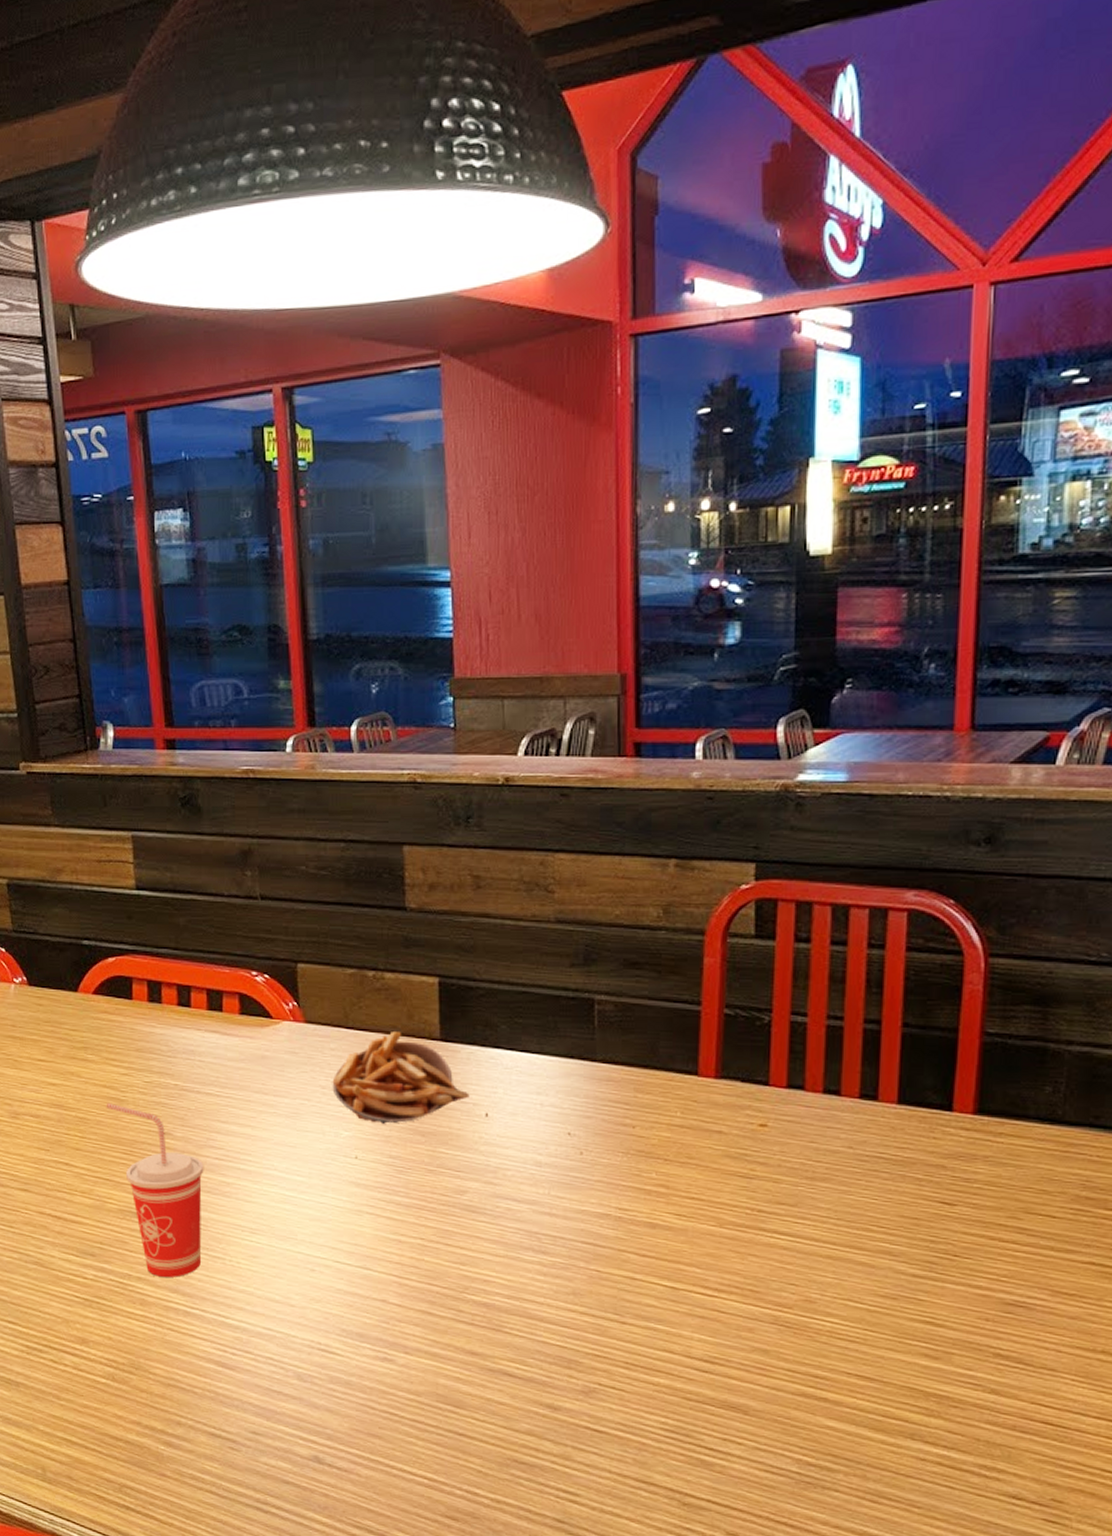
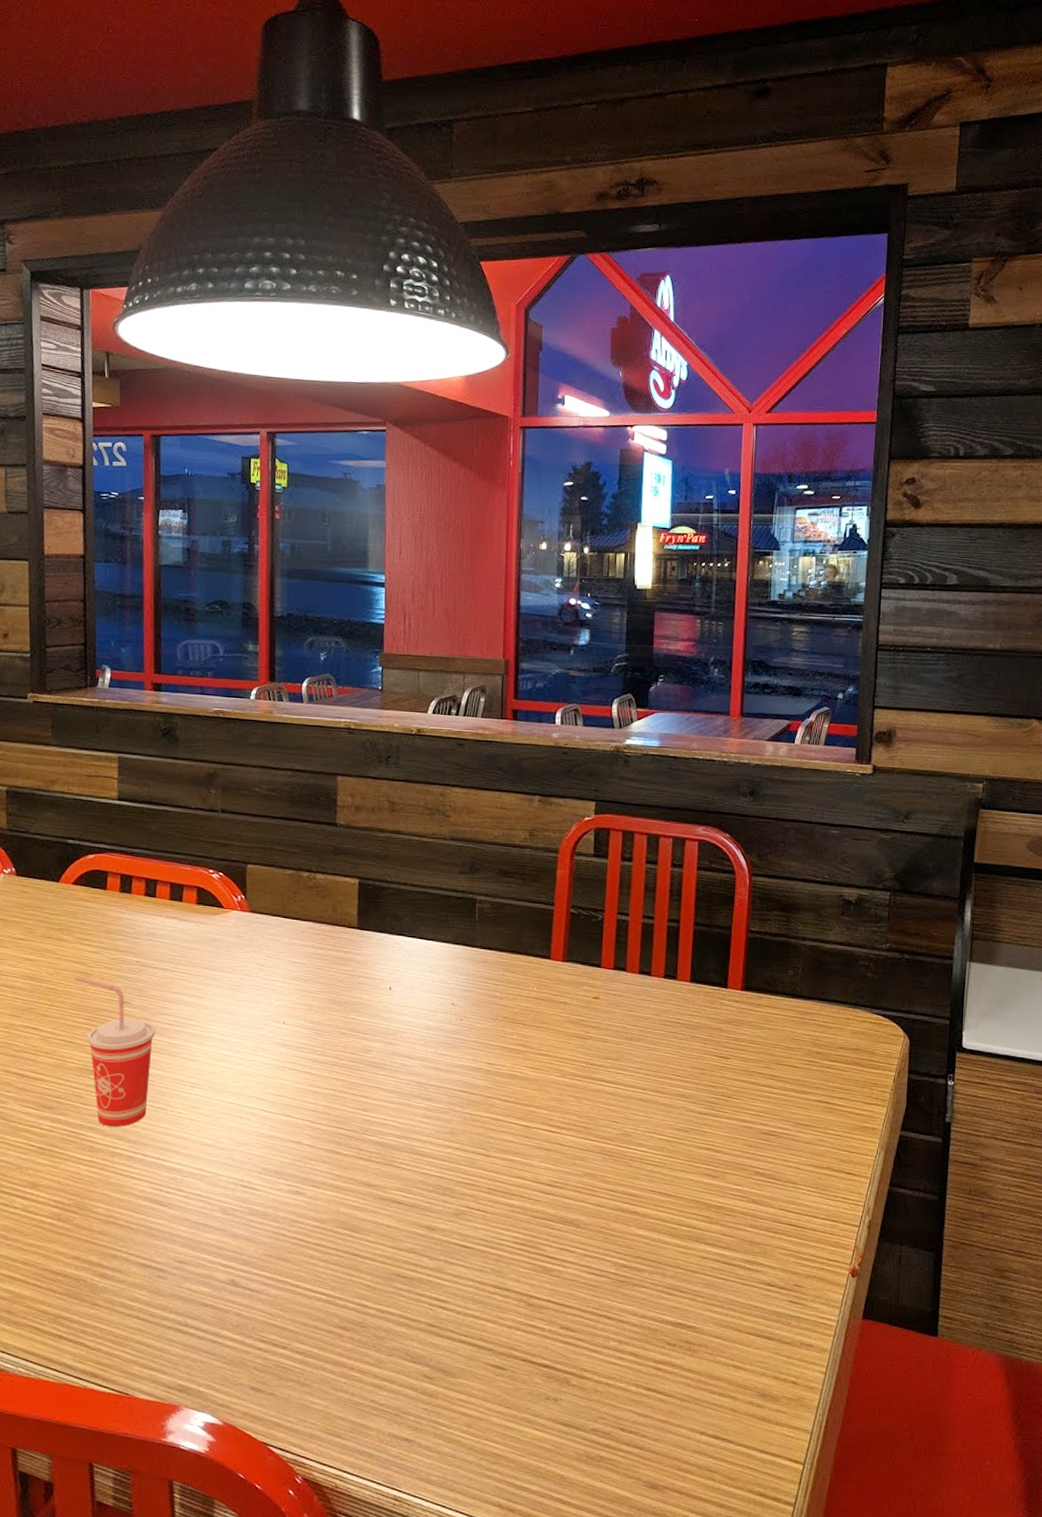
french fries: present [332,1032,470,1124] -> none [268,921,378,995]

